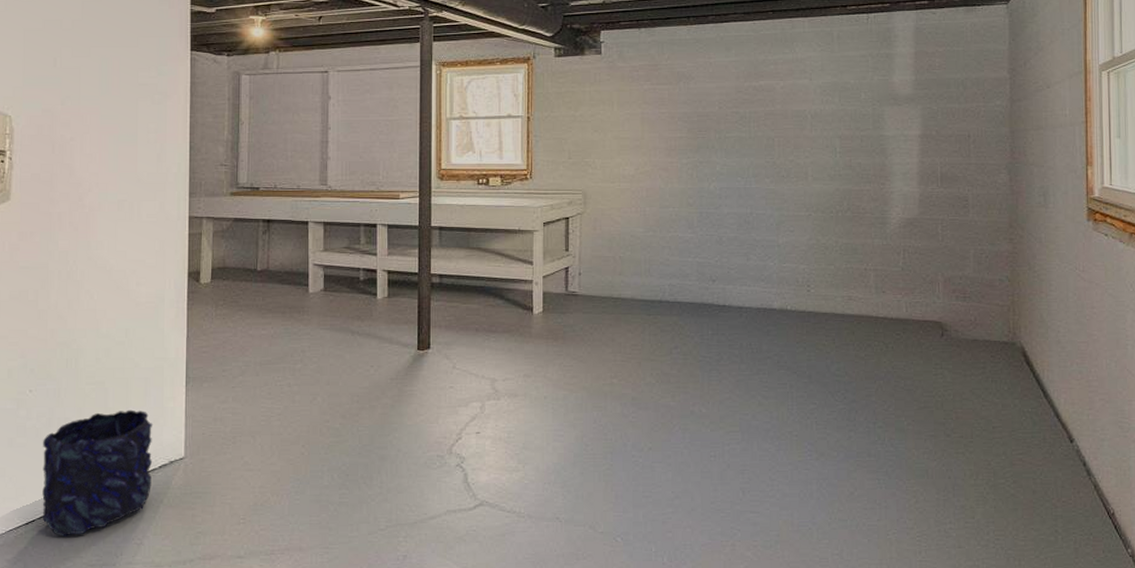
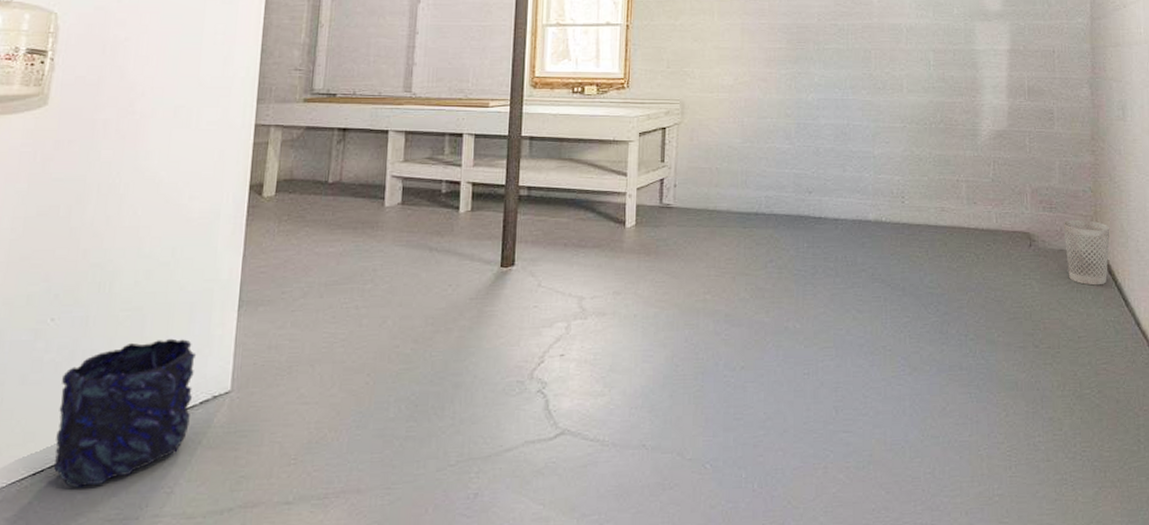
wastebasket: none [978,309,1029,376] -> present [1063,219,1110,286]

